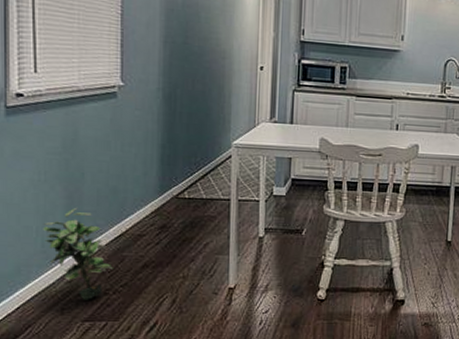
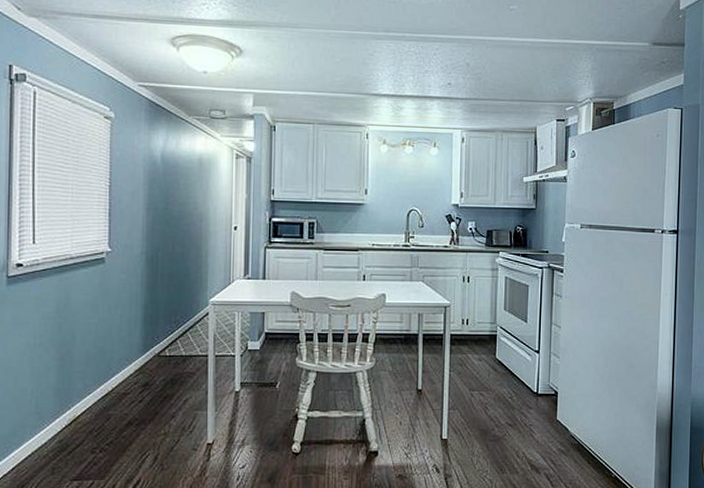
potted plant: present [43,208,114,300] -> none [37,369,101,459]

